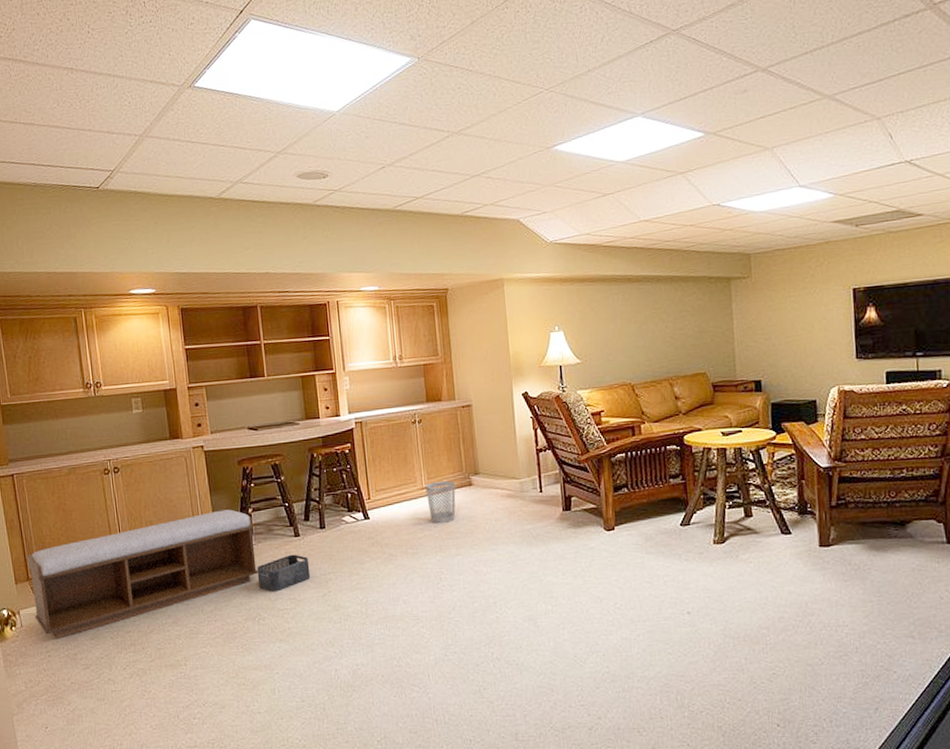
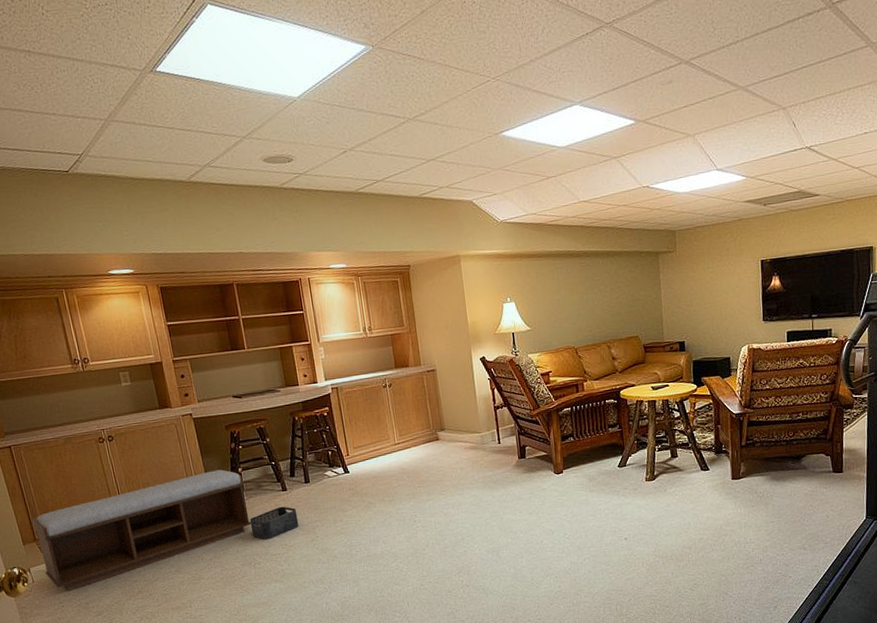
wastebasket: present [426,481,456,523] -> none [398,437,426,474]

